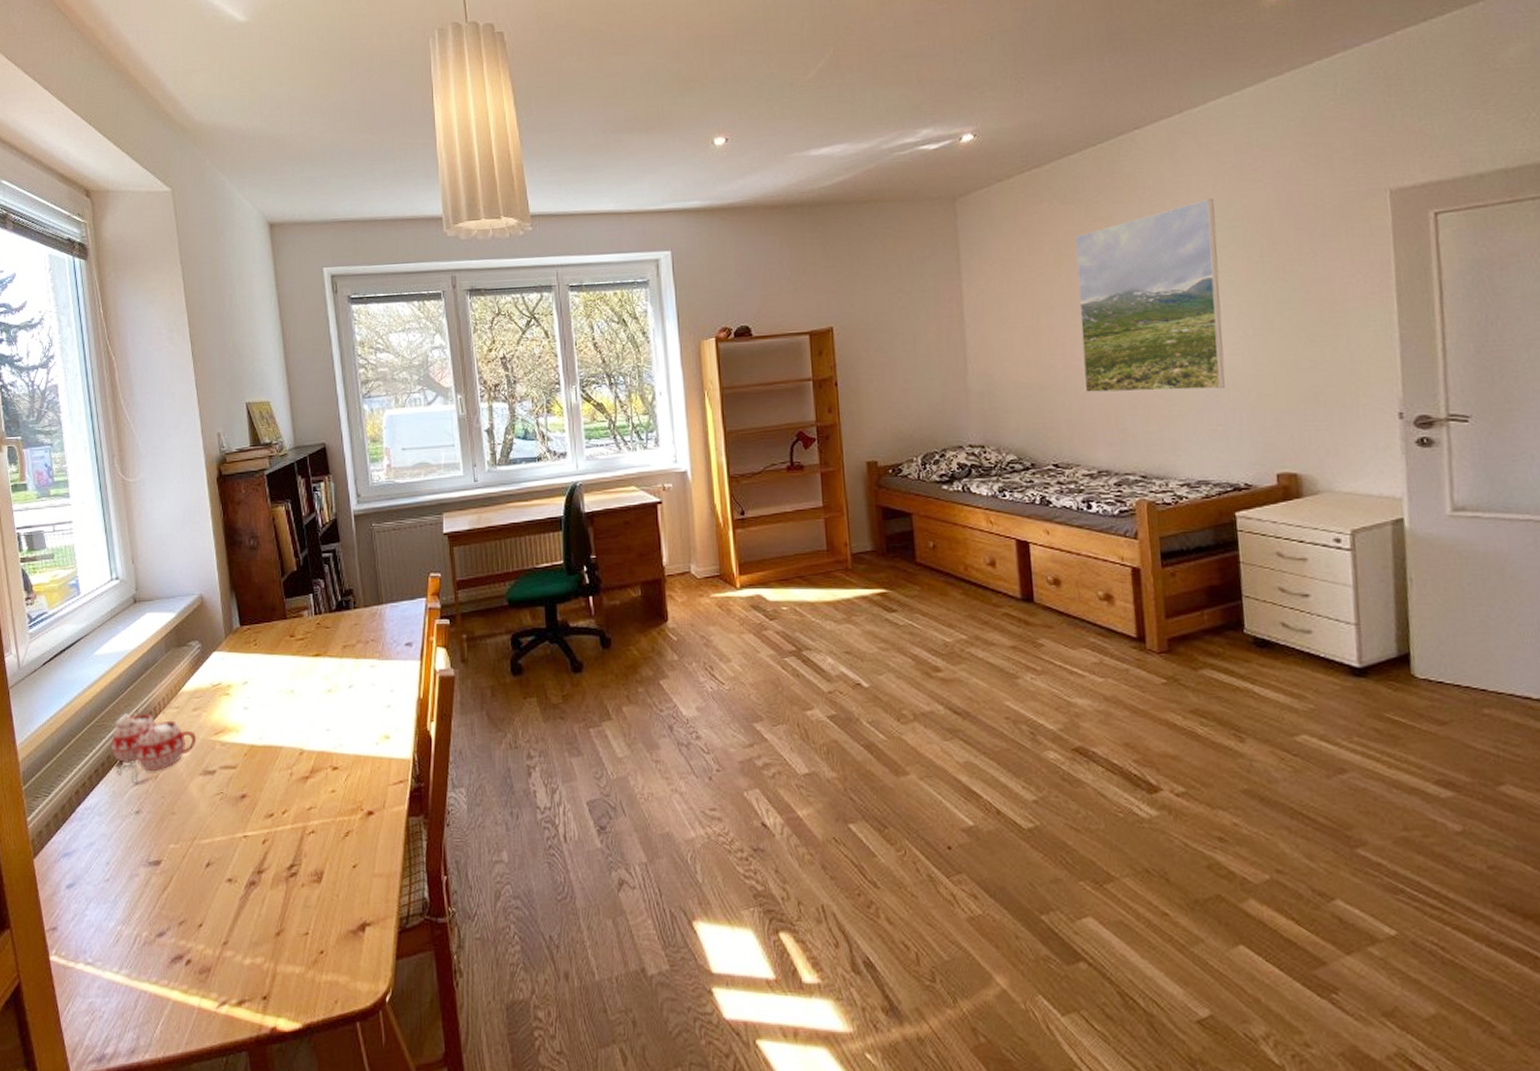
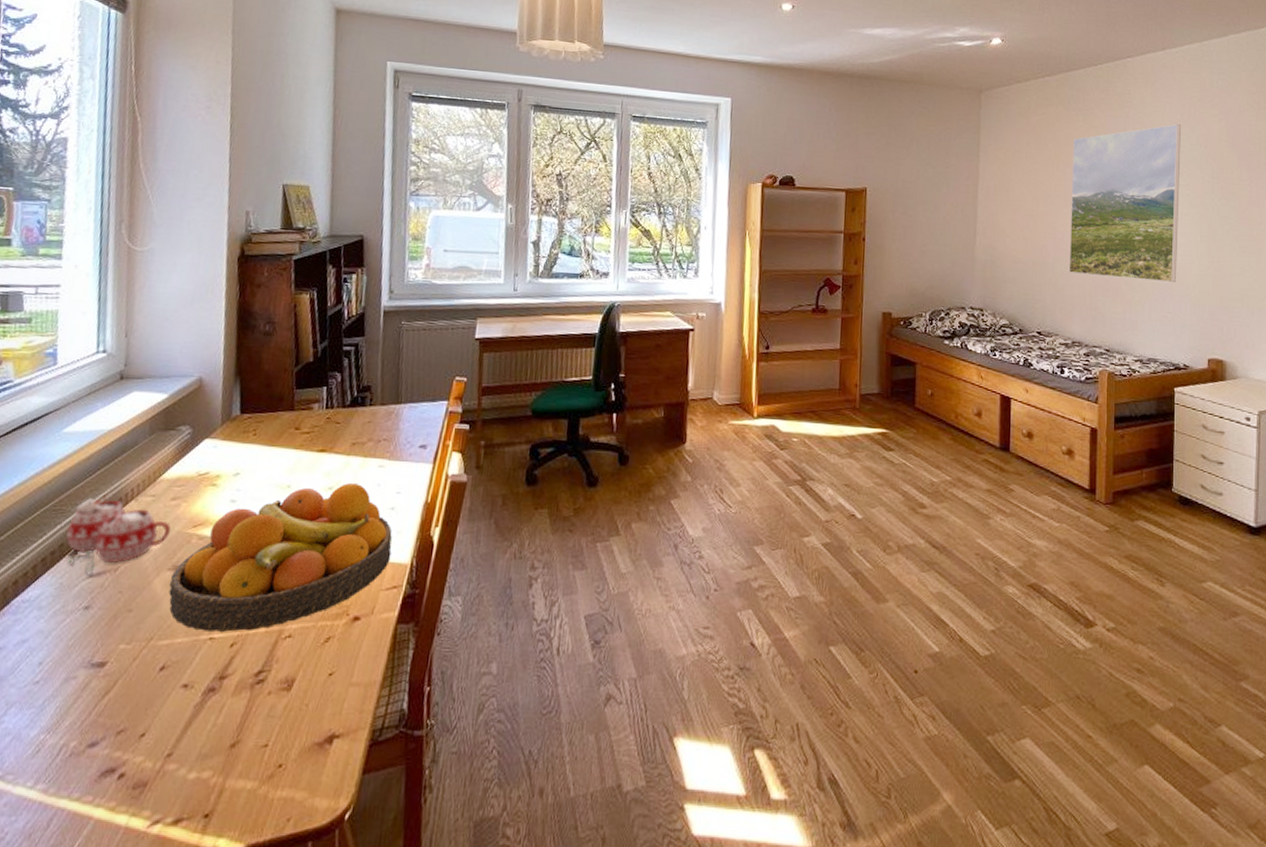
fruit bowl: none [203,685,393,830] -> present [169,483,392,632]

